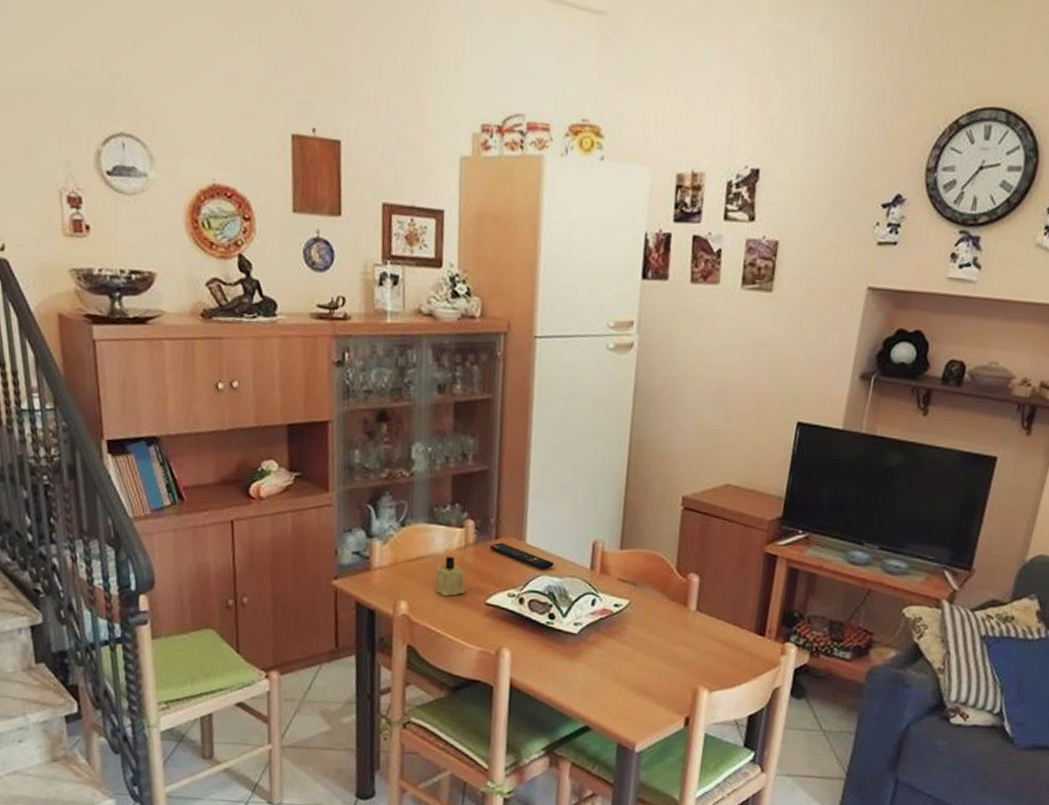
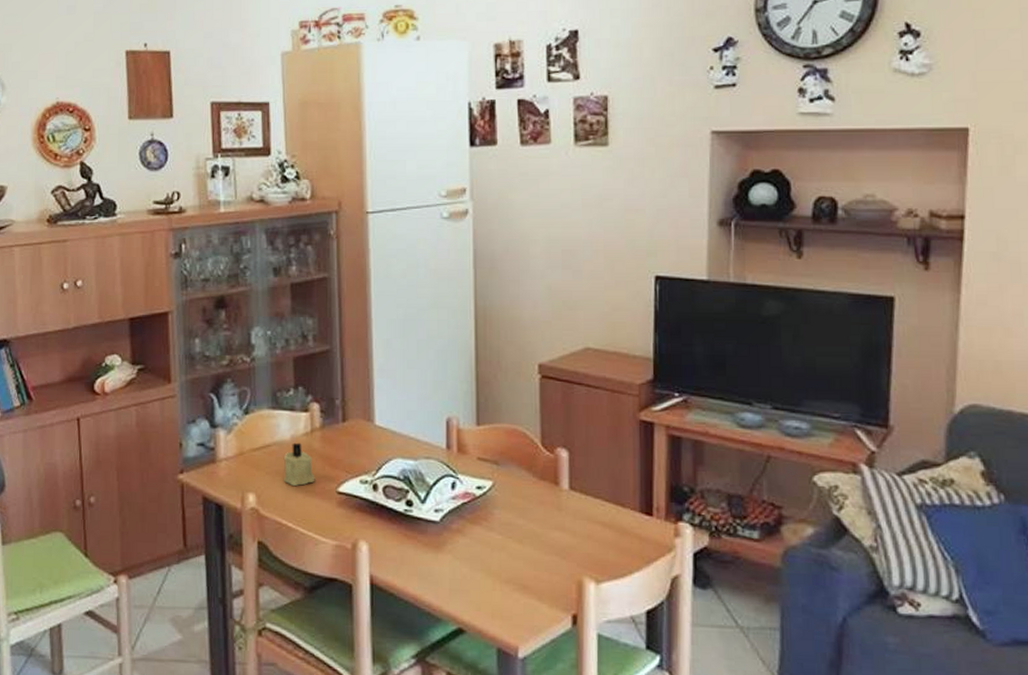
remote control: present [489,542,554,570] -> none [337,425,407,452]

